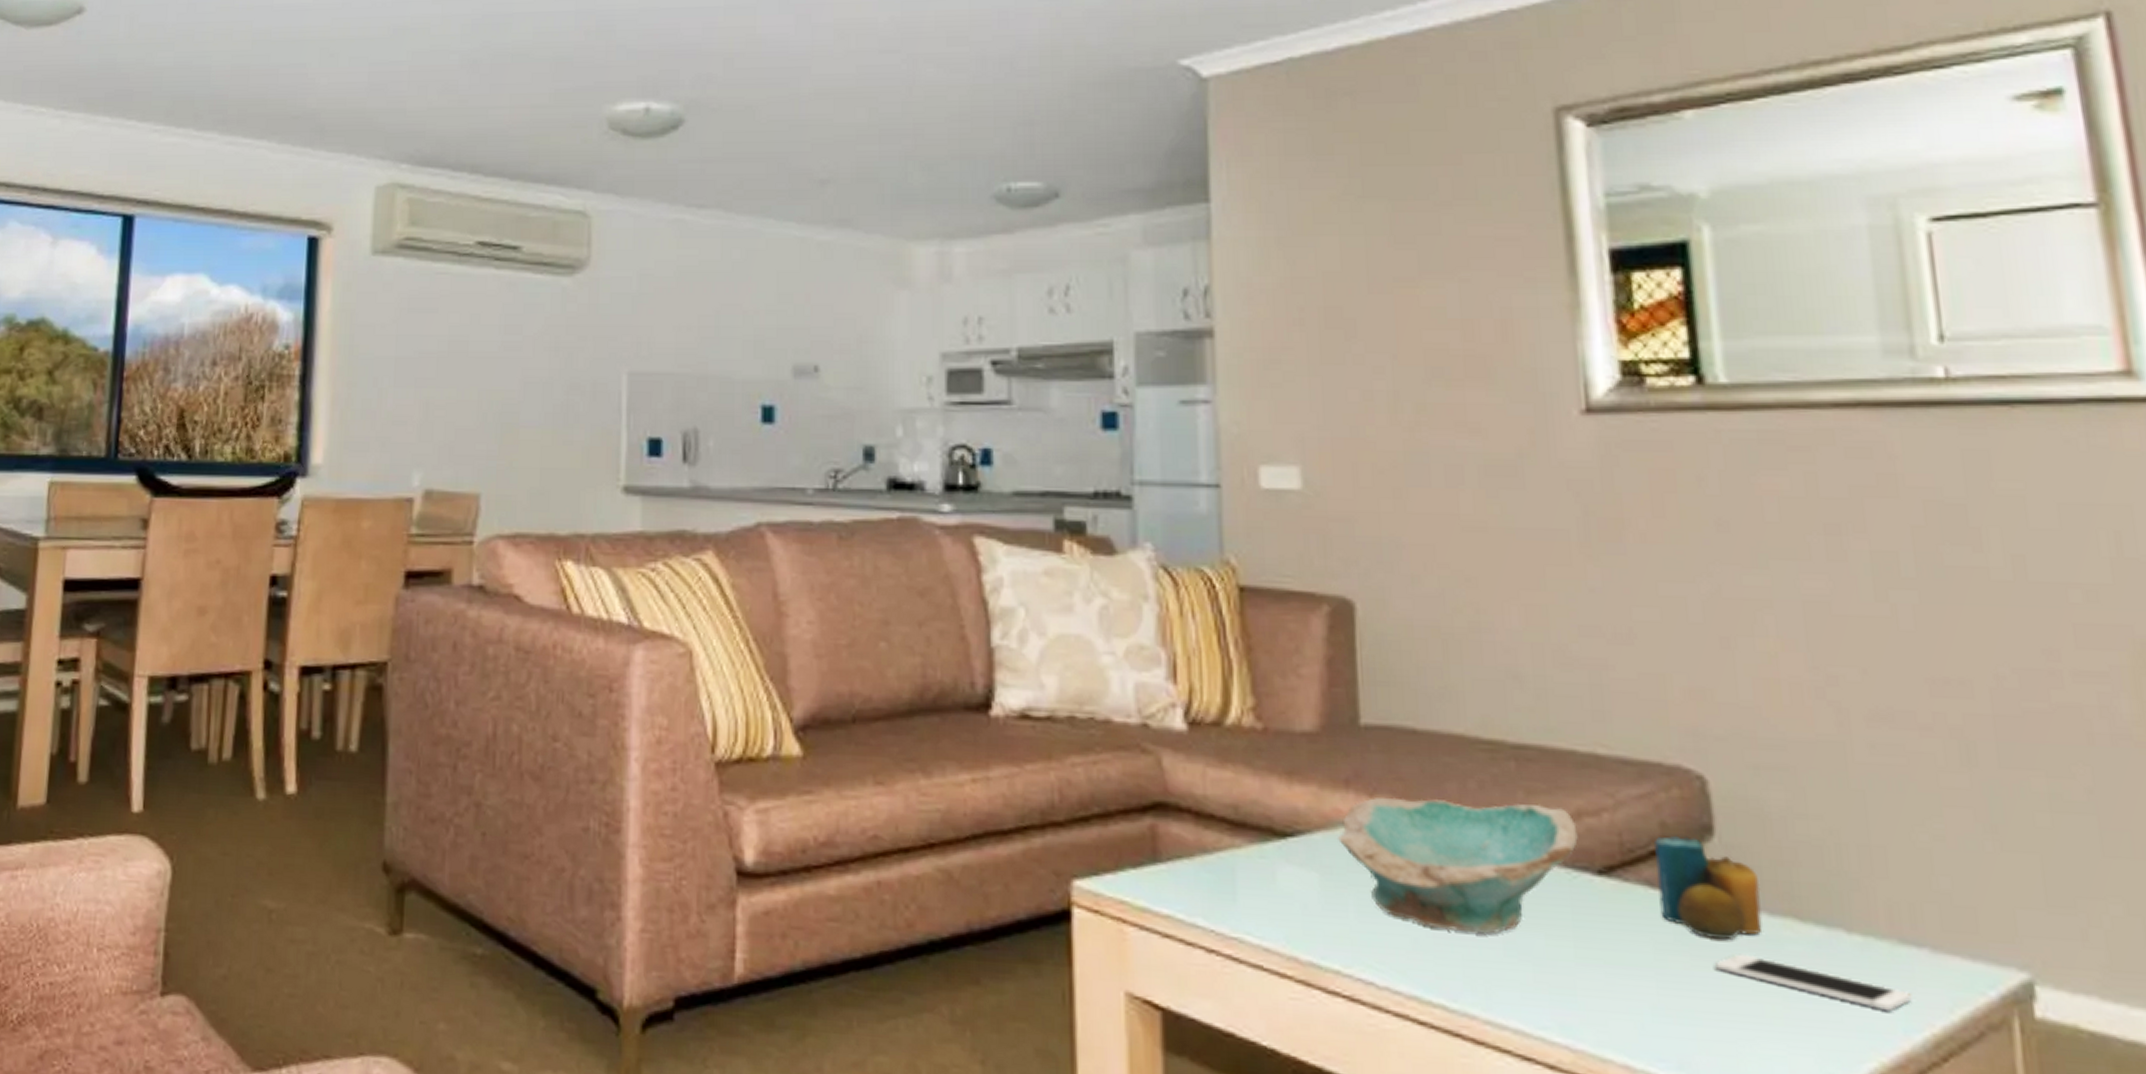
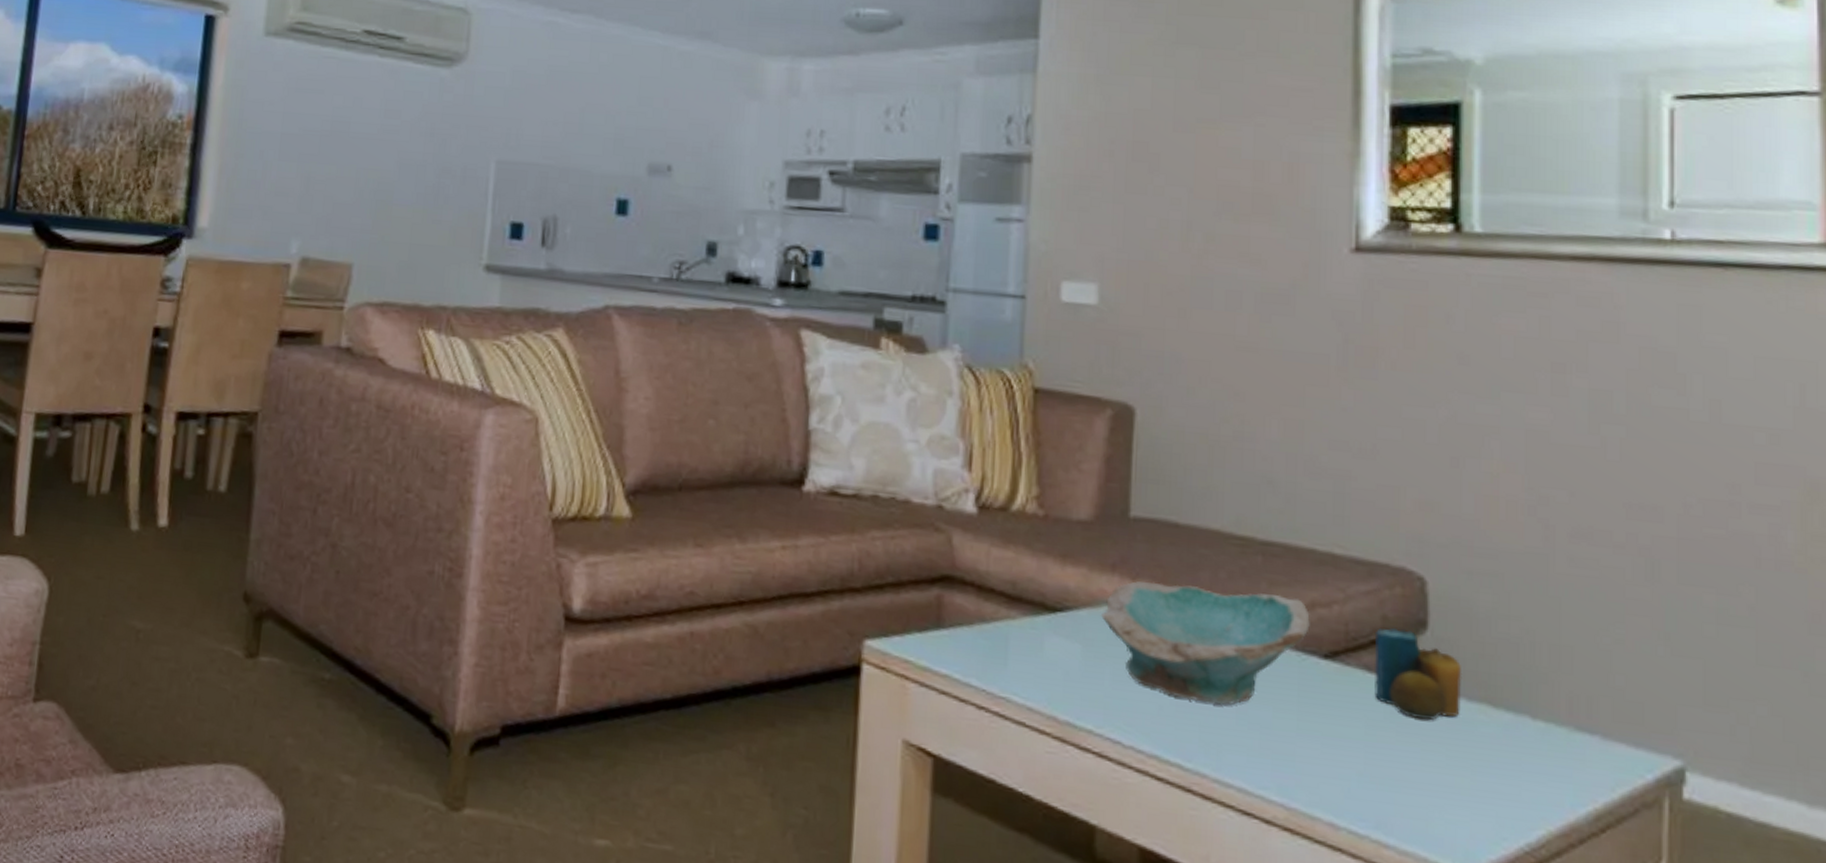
cell phone: present [1716,953,1912,1010] -> none [1417,732,1581,787]

